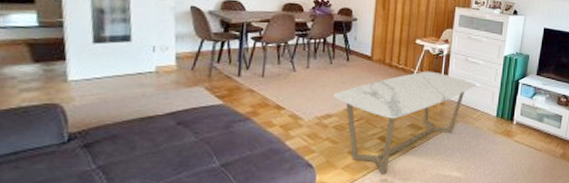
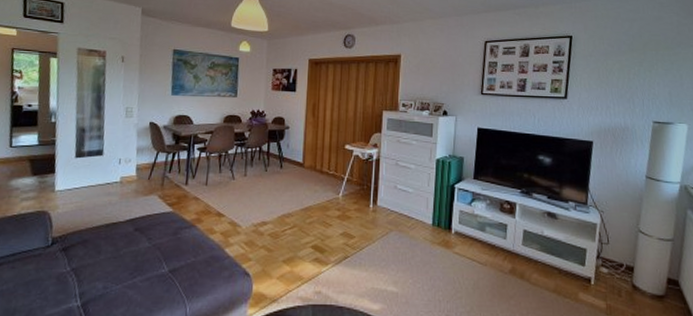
coffee table: present [333,71,476,175] -> none [268,177,408,286]

